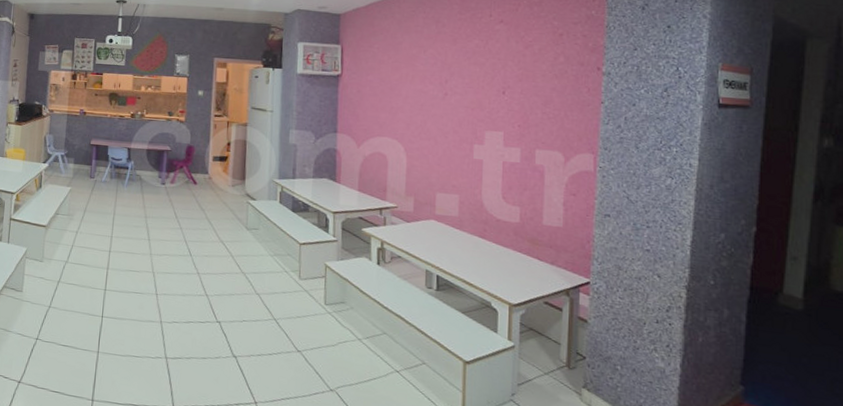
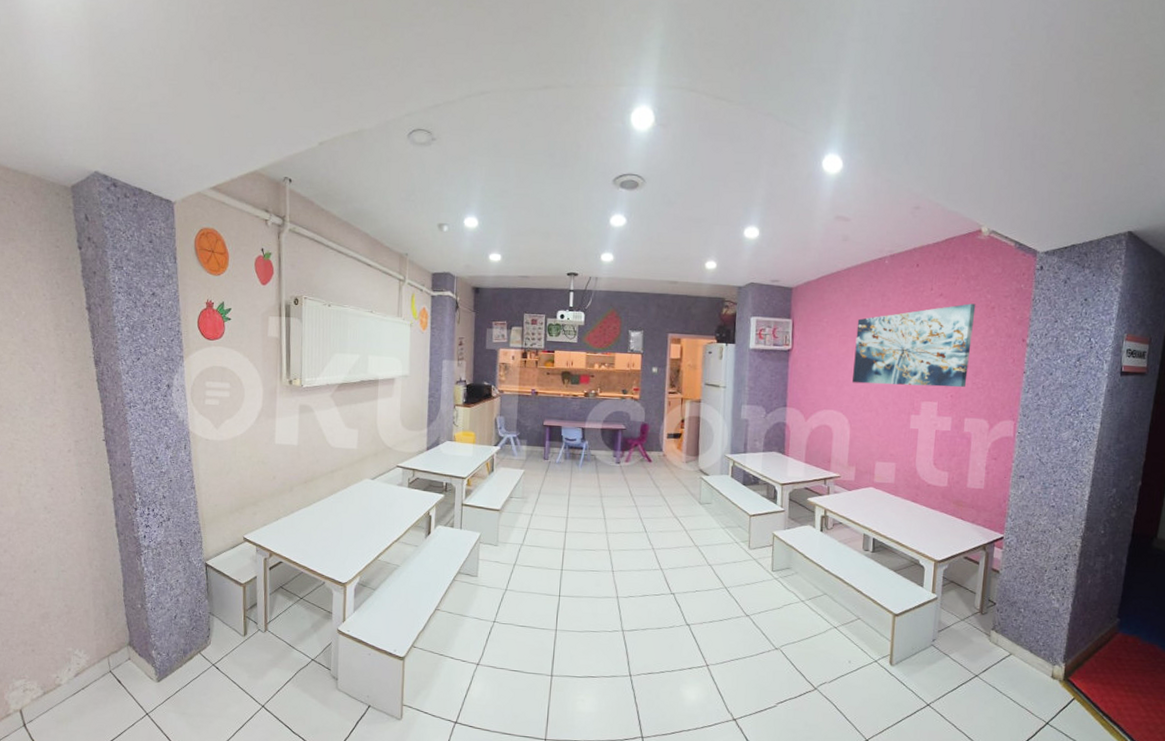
wall art: none [407,30,541,118] -> present [852,303,976,388]

